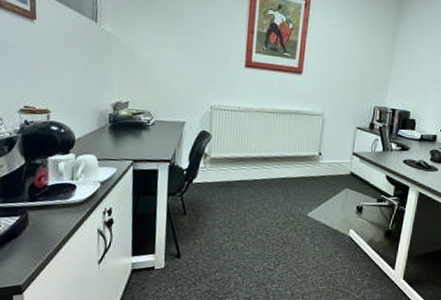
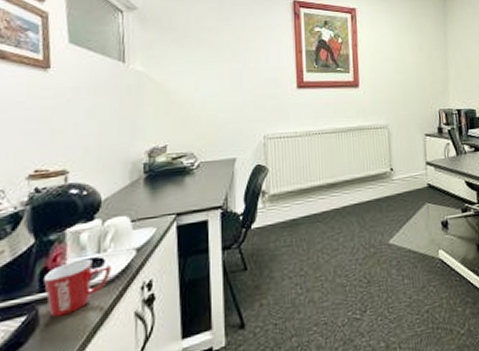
mug: none [32,182,82,222] -> present [44,258,112,317]

